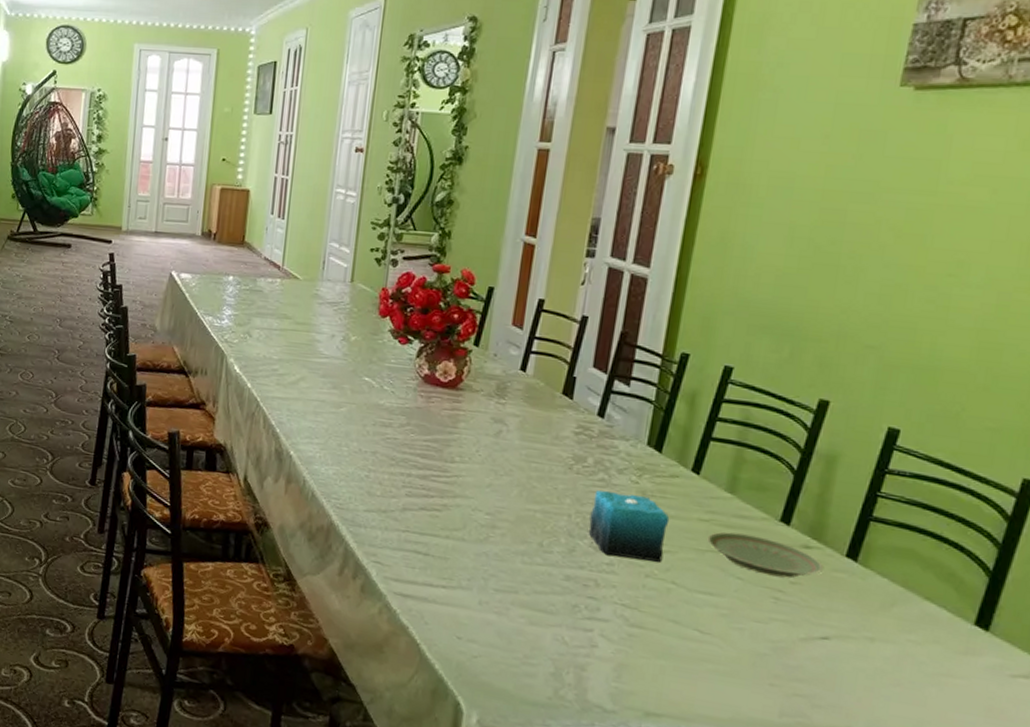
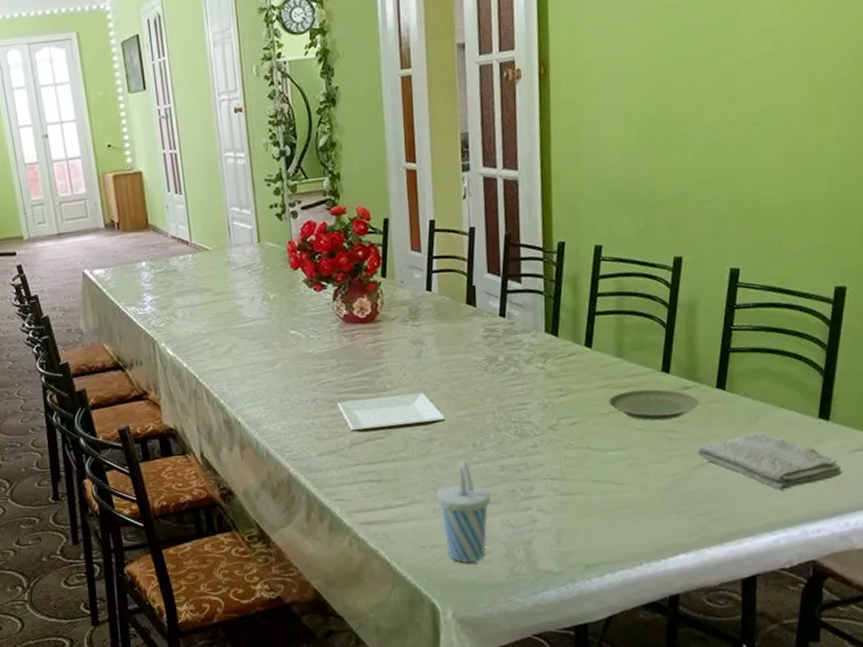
plate: none [397,461,515,512] -> present [337,393,447,433]
cup: none [485,559,549,671] -> present [436,461,491,563]
candle: present [589,478,670,562] -> none [510,366,576,440]
washcloth: none [807,616,997,701] -> present [697,432,843,491]

